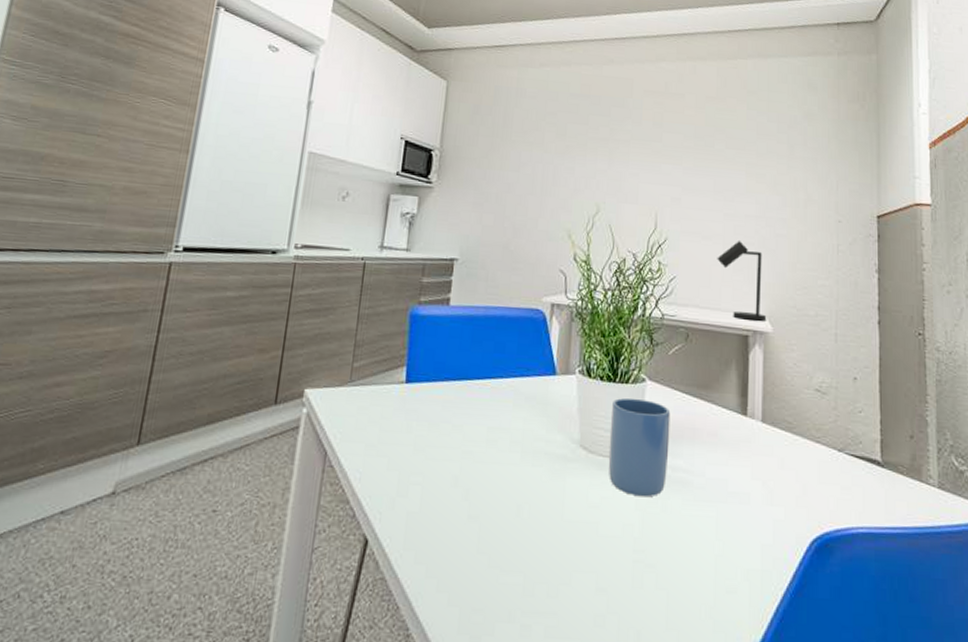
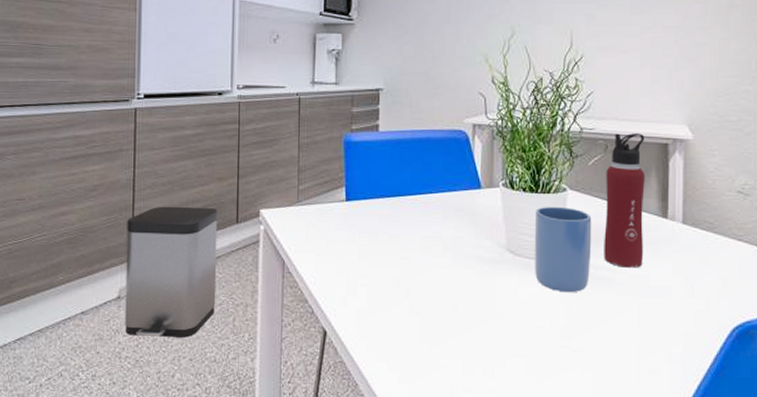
pedal bin: none [114,380,254,547] -> present [125,206,218,338]
water bottle: none [682,321,726,470] -> present [604,133,645,268]
desk lamp: present [717,240,767,321] -> none [635,51,687,129]

